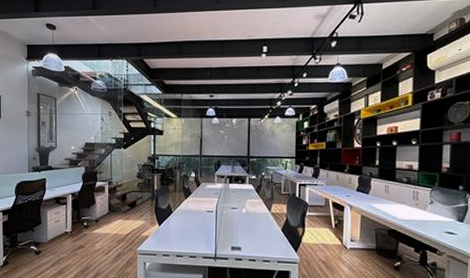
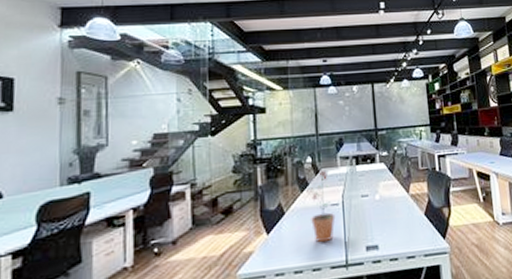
potted plant: none [190,184,210,239] -> present [307,170,336,243]

